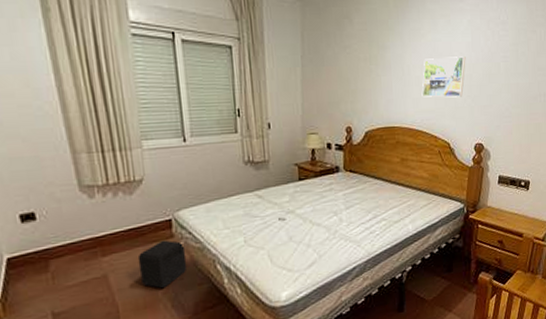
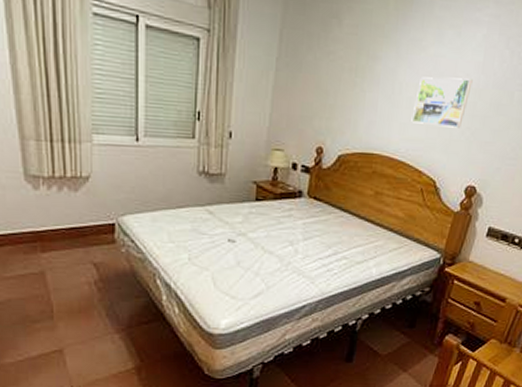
air purifier: present [137,240,188,289] -> none [76,244,126,295]

